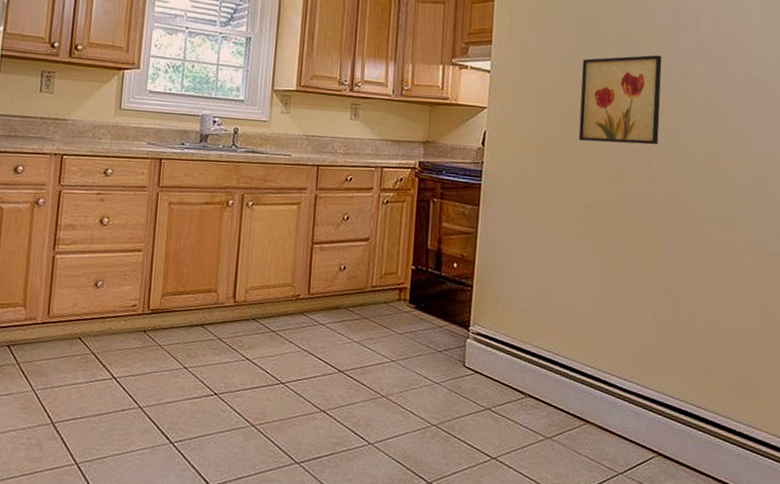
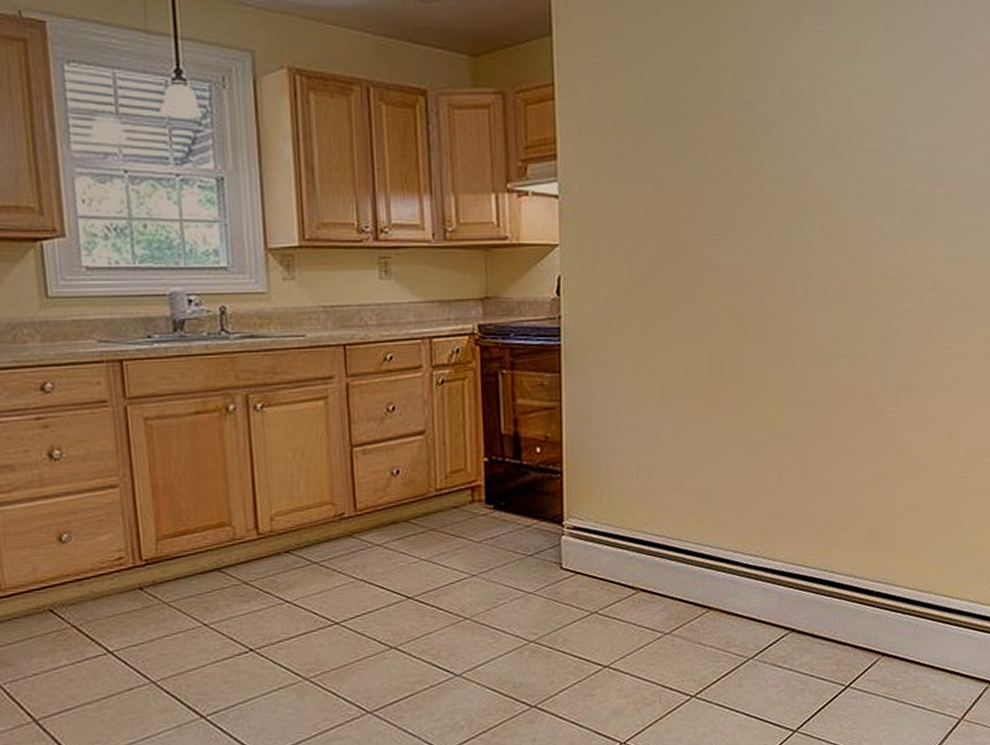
wall art: present [578,55,662,145] -> none [674,156,773,276]

